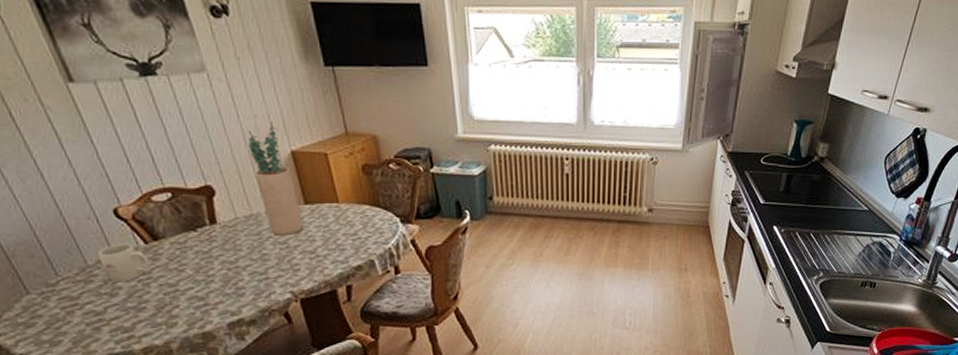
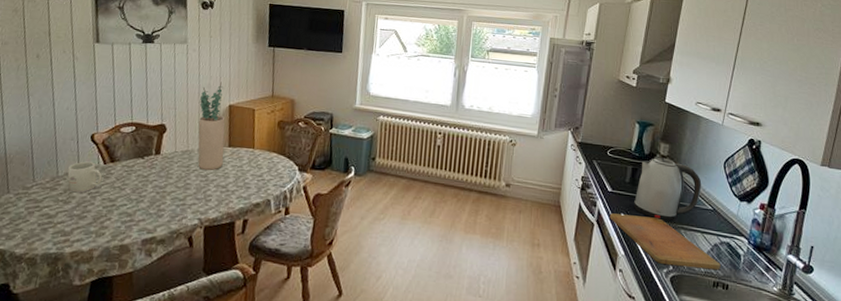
cutting board: none [761,226,871,273] -> present [609,213,721,271]
kettle: none [787,159,860,228] -> present [634,157,702,222]

